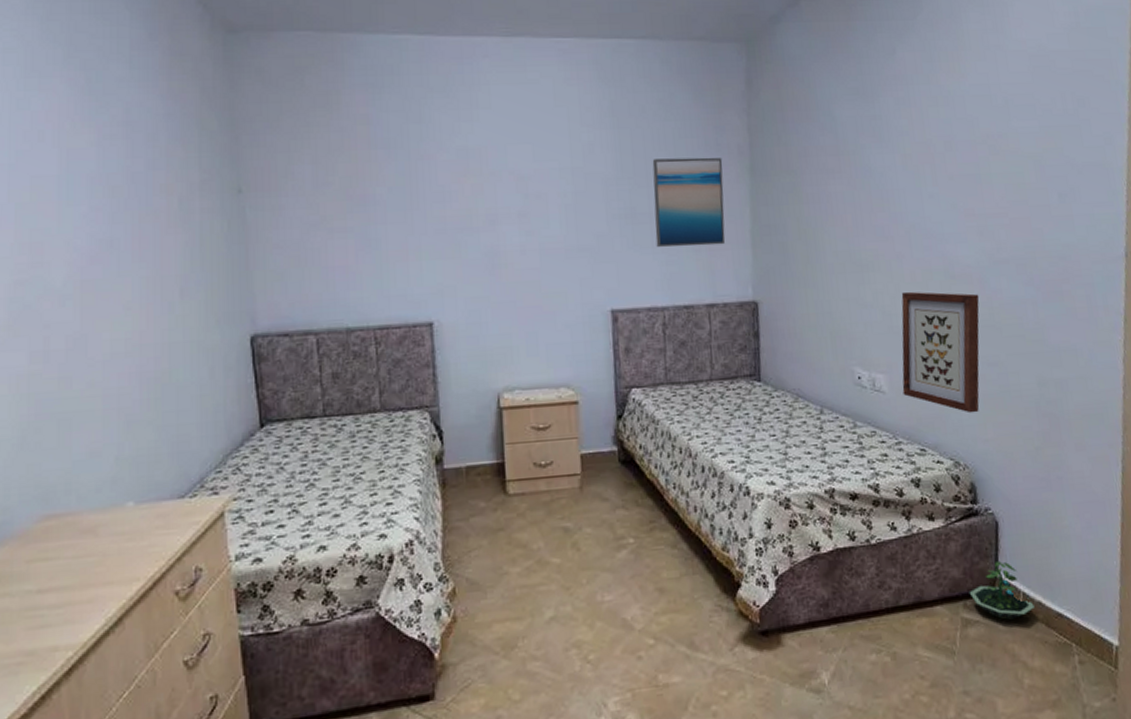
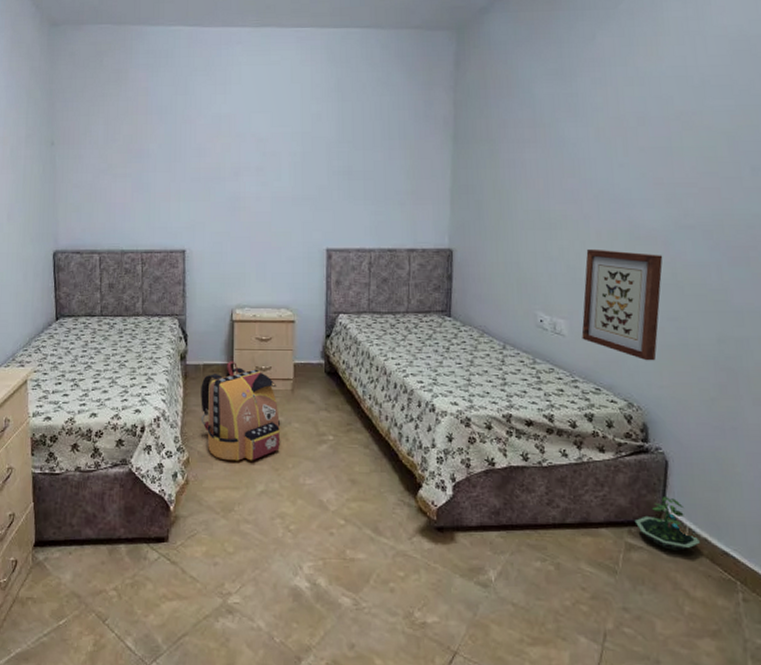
backpack: none [464,458,570,586] -> present [201,361,281,461]
wall art: present [652,157,726,248] -> none [367,126,430,200]

